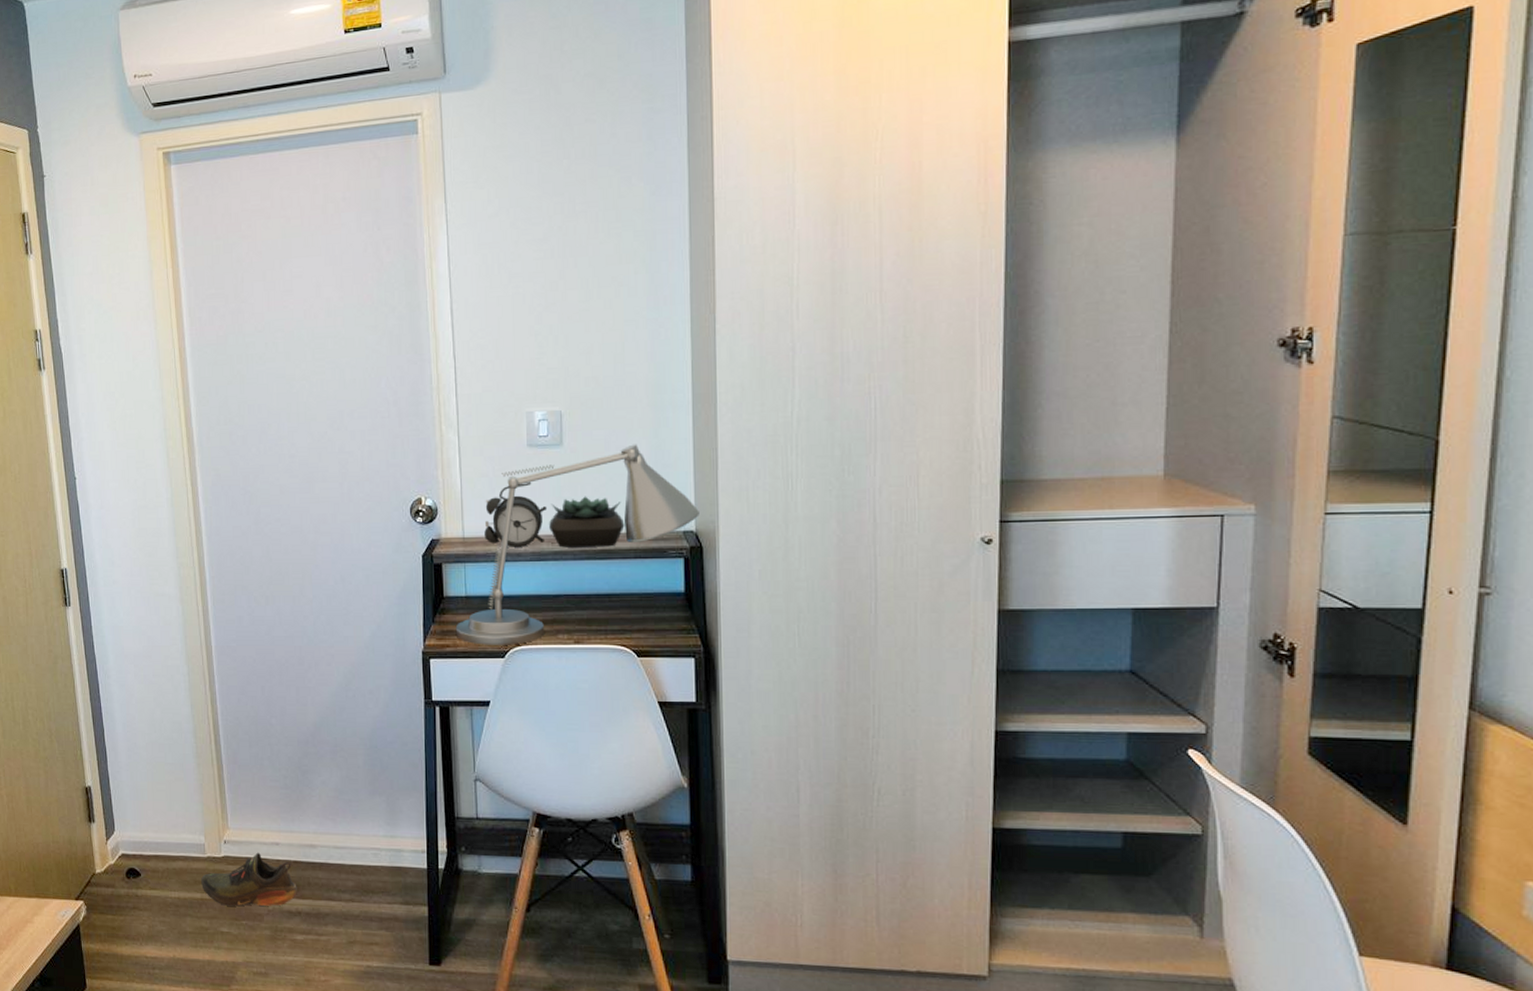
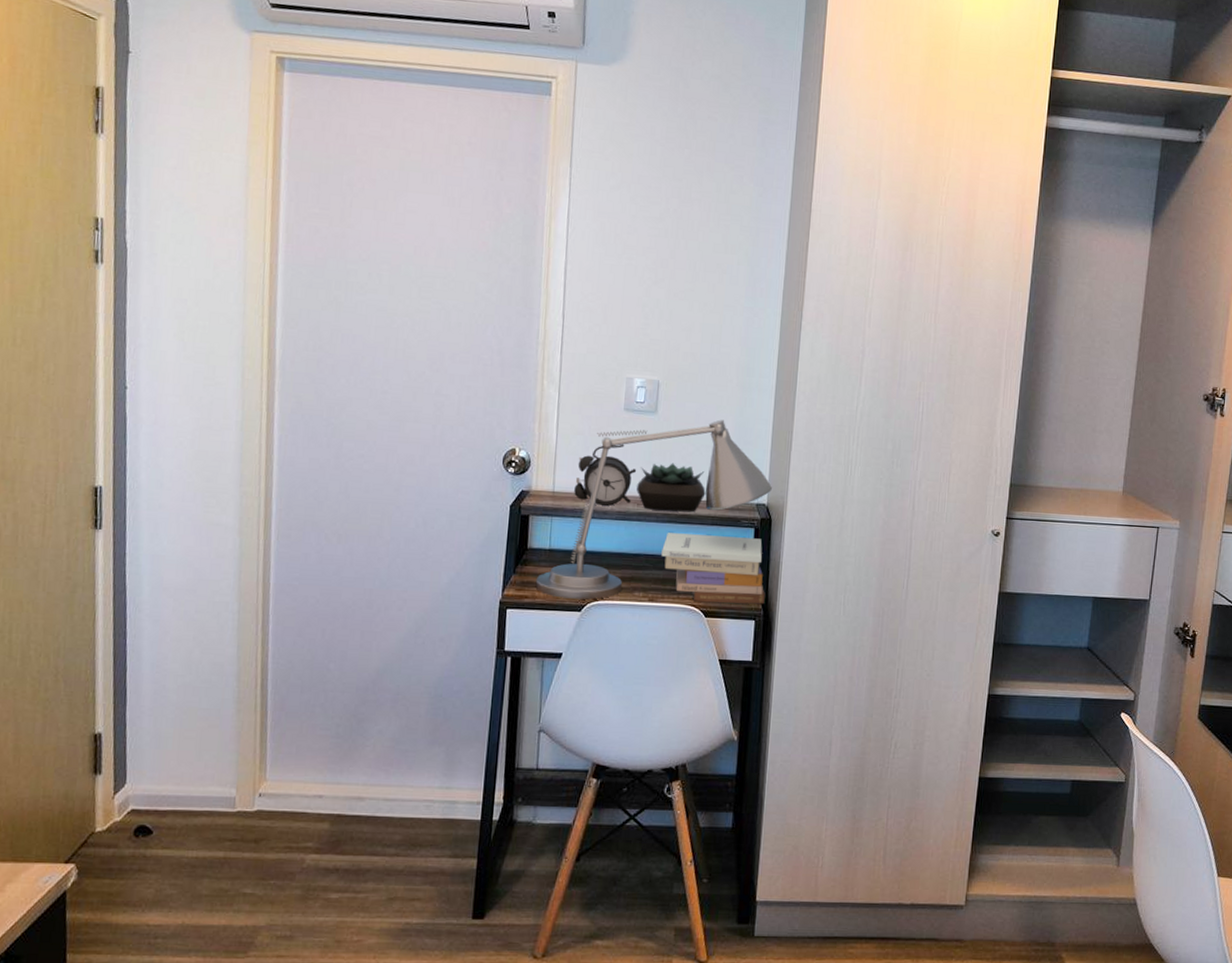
athletic shoe: present [201,852,297,907] -> none [226,806,338,865]
books: none [583,569,704,642] -> present [661,533,765,605]

